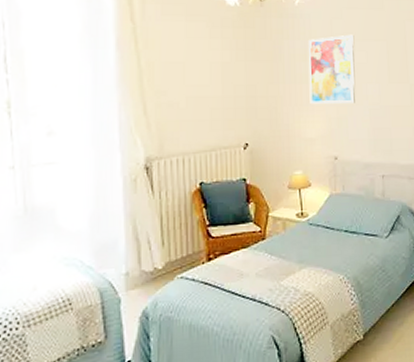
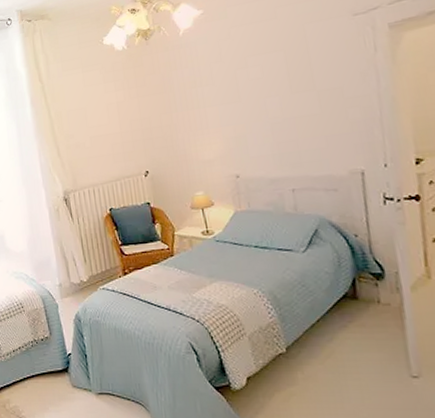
wall art: present [308,34,356,105] -> none [197,51,253,128]

